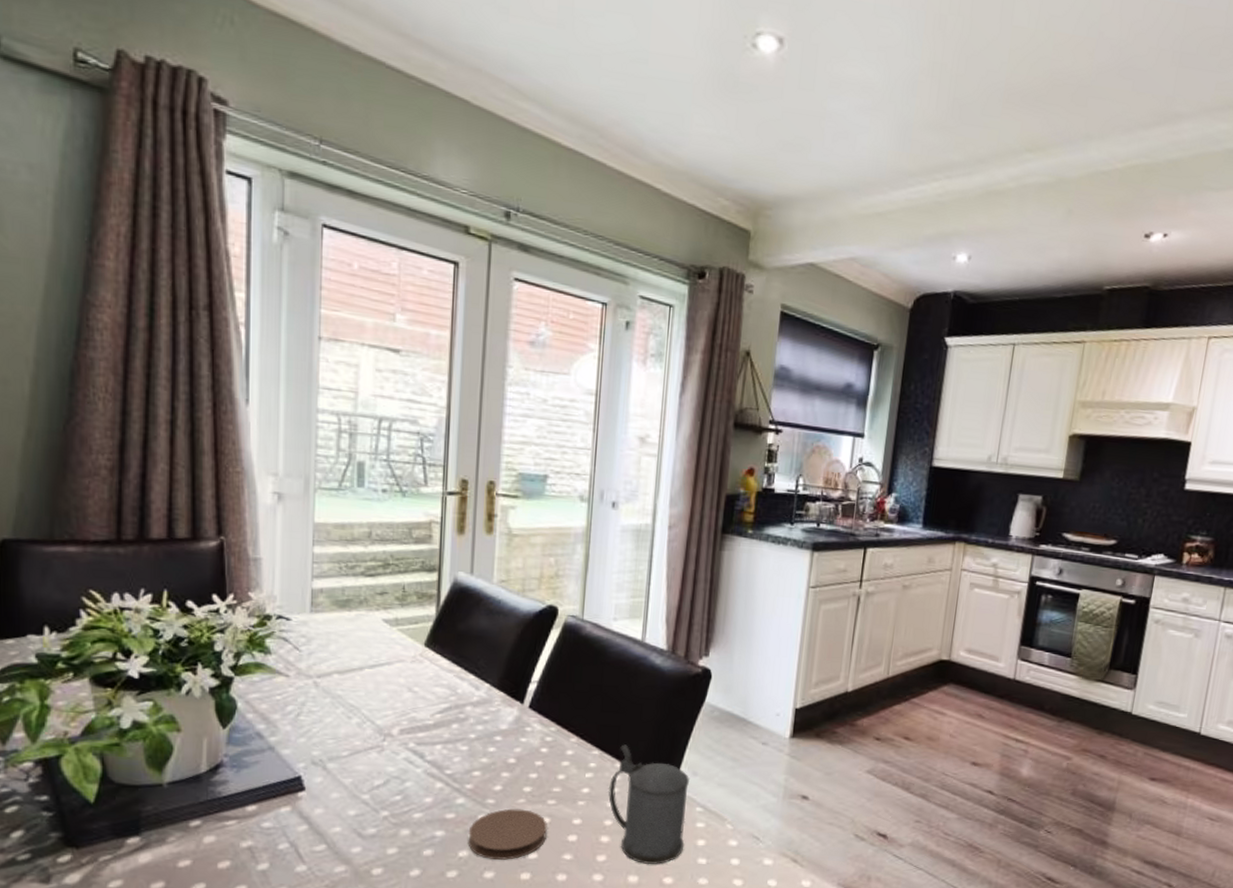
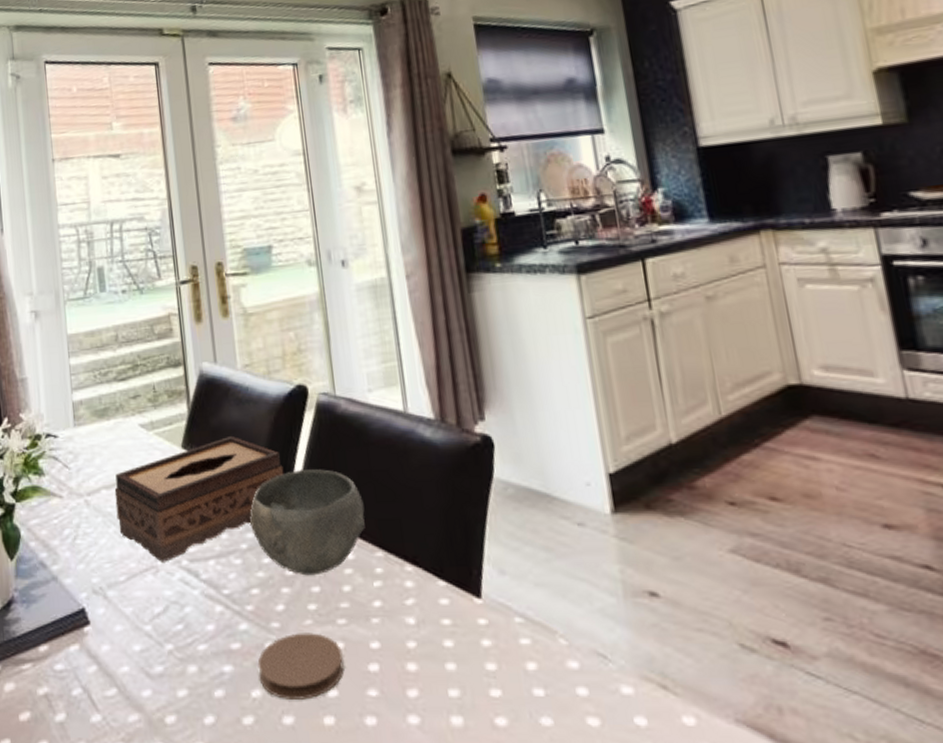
tissue box: none [346,641,522,743] -> present [114,435,284,562]
bowl: none [482,678,590,765] -> present [249,469,365,576]
beer stein: present [608,744,689,865] -> none [403,541,512,700]

